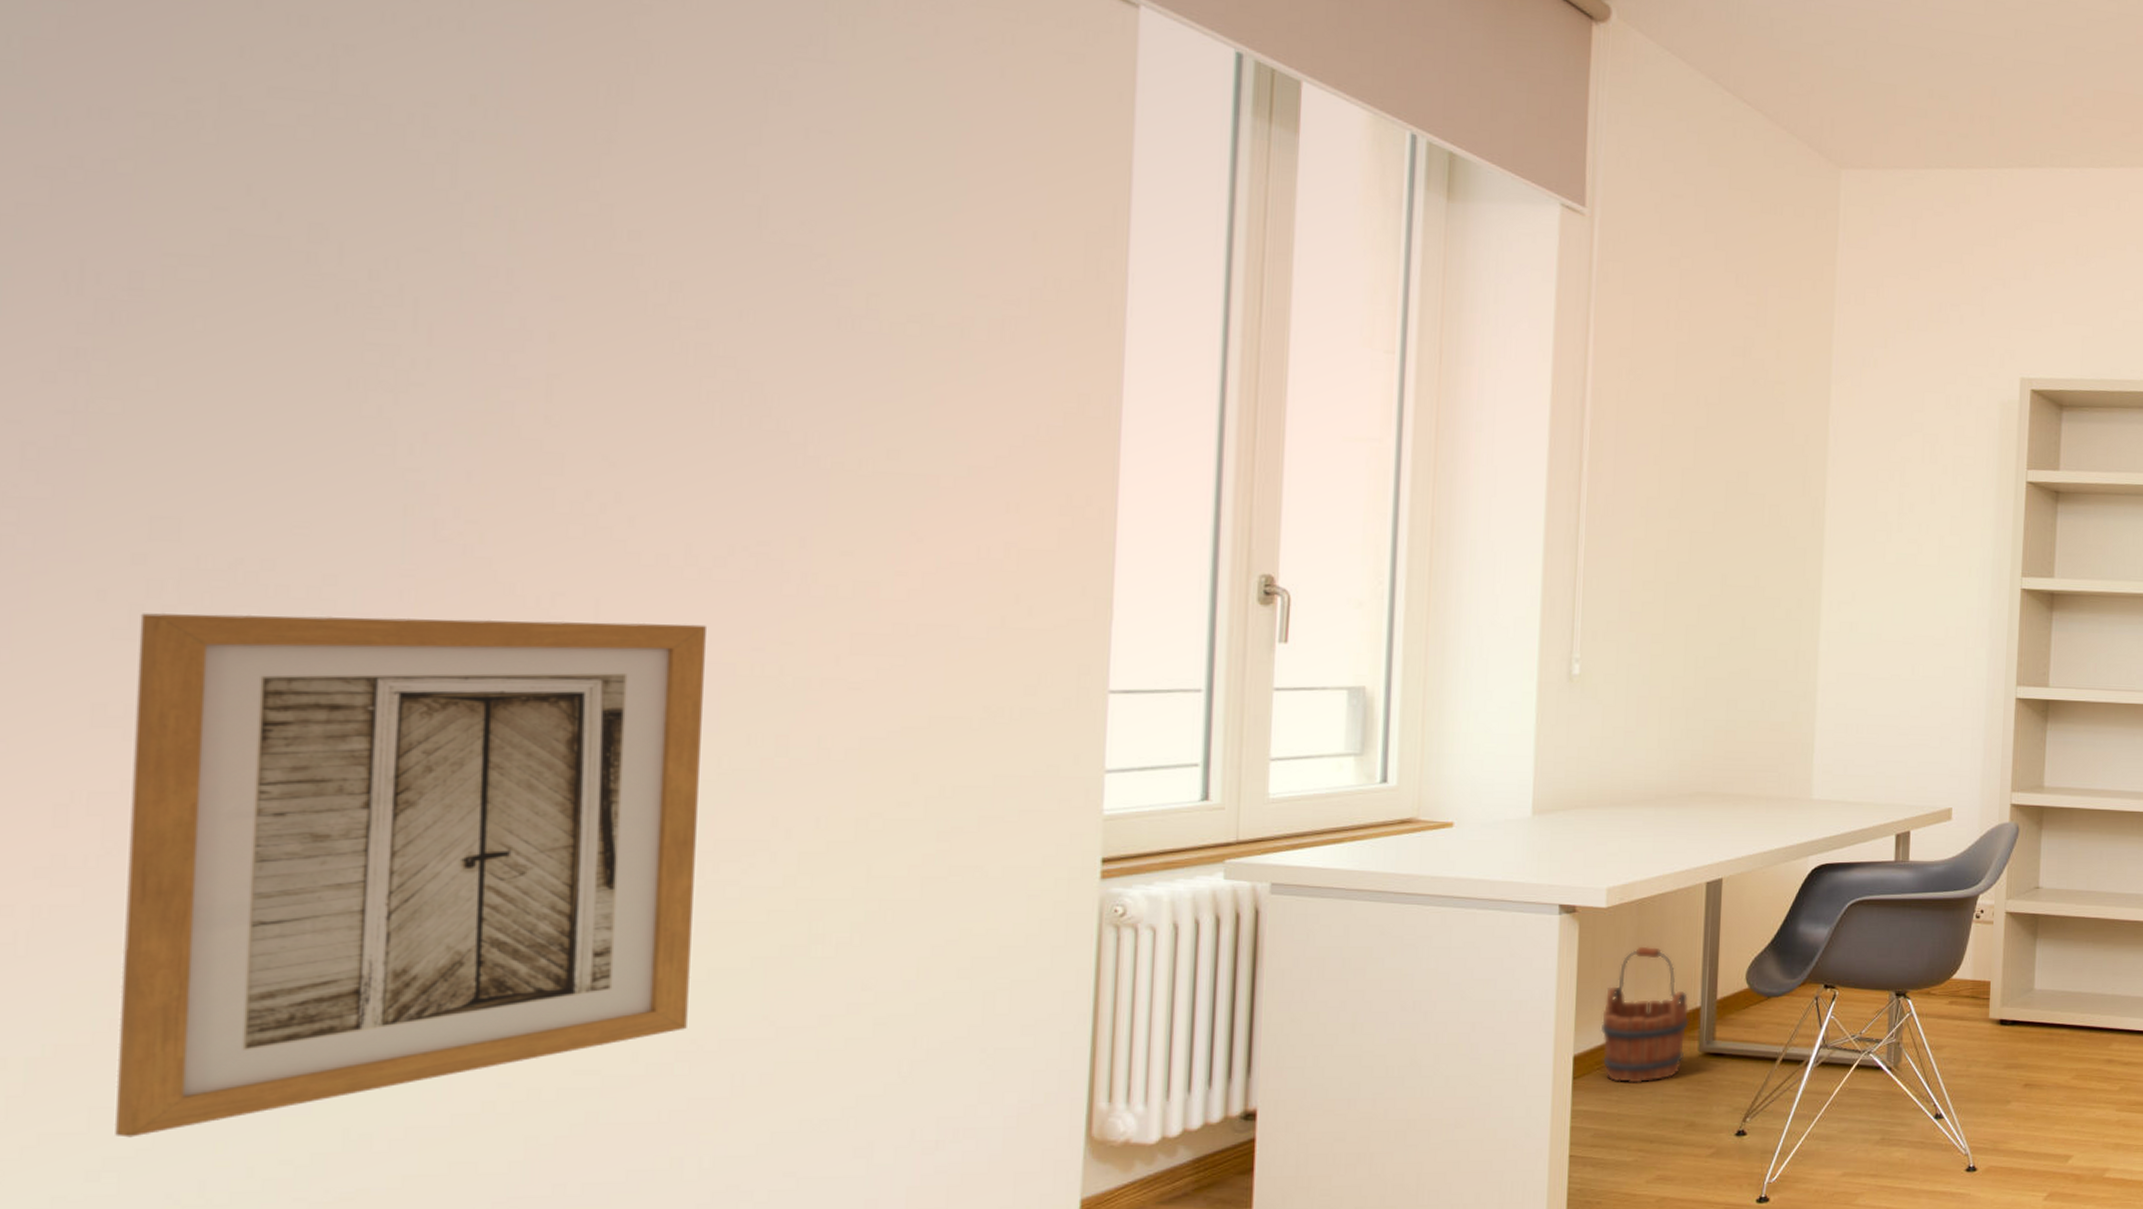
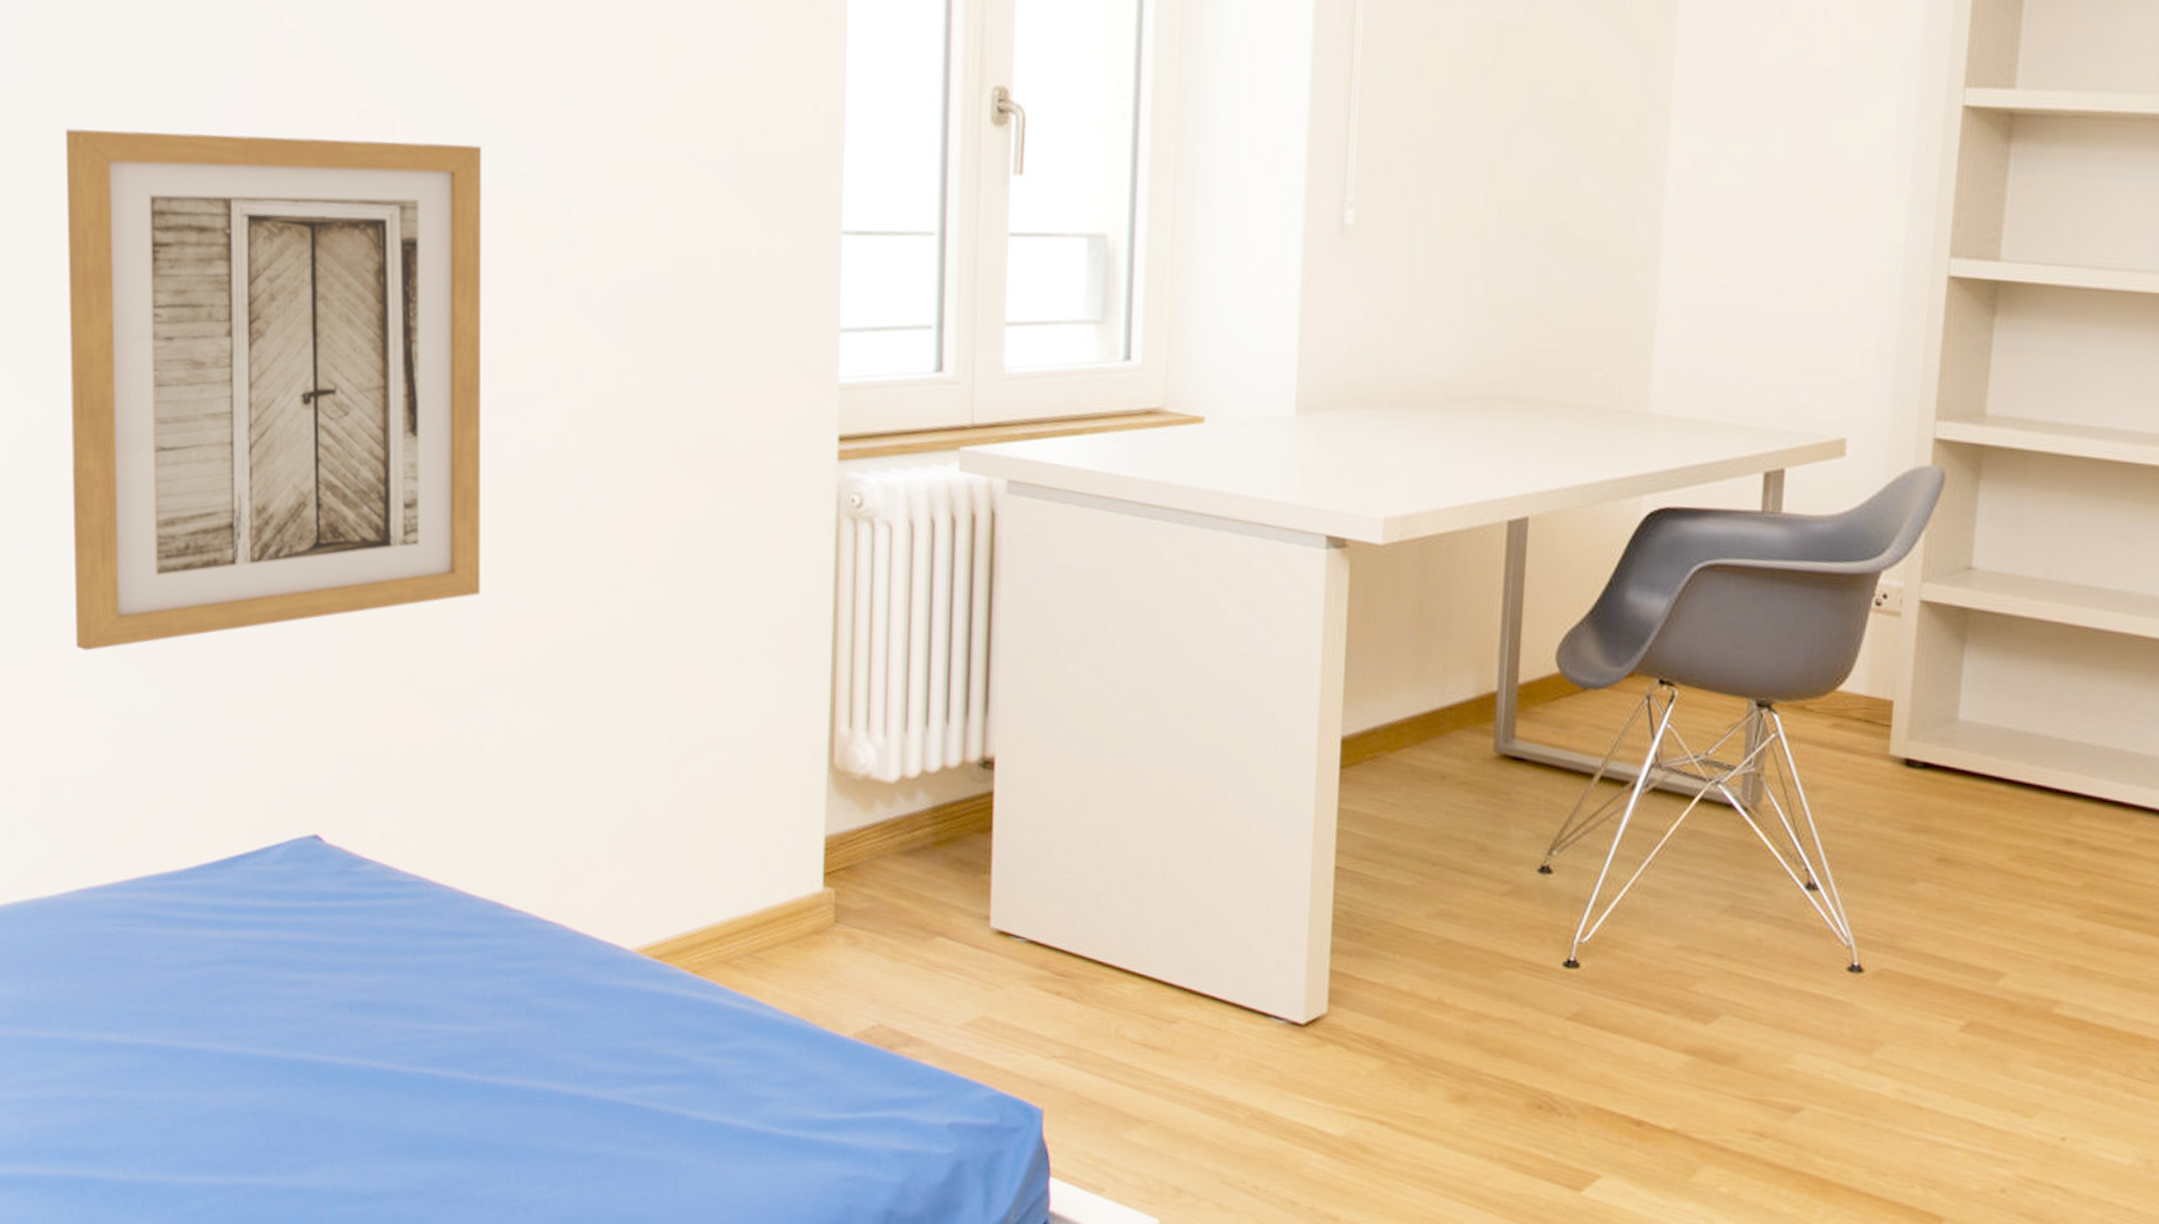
wooden bucket: present [1600,946,1689,1083] -> none [1373,600,1483,785]

